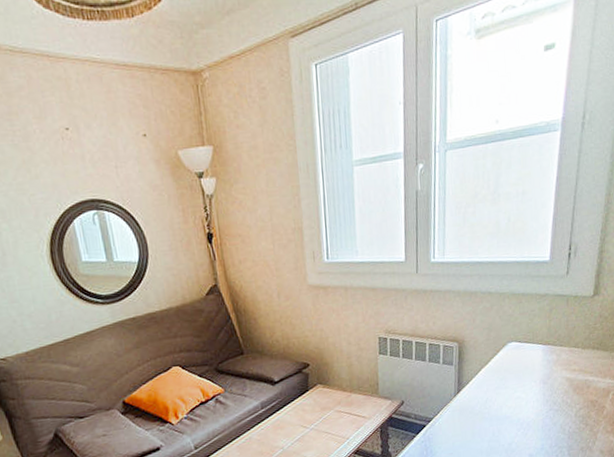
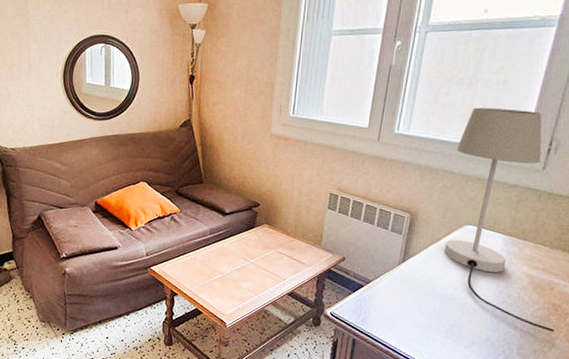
table lamp: none [490,218,595,427] -> present [444,107,555,332]

